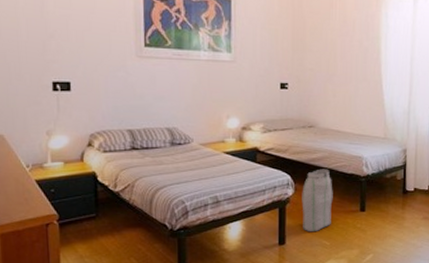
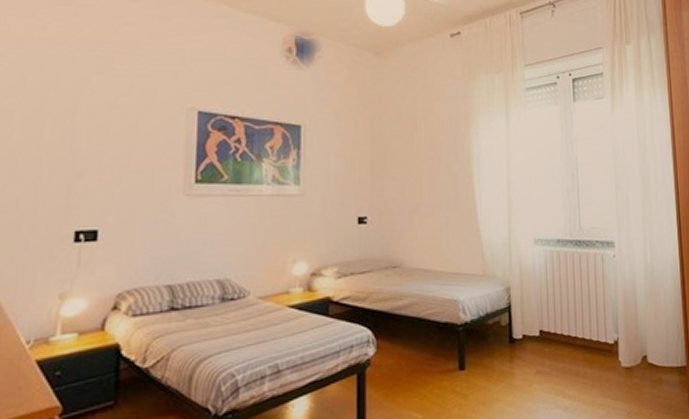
skirt: present [302,169,333,232] -> none [386,318,425,404]

